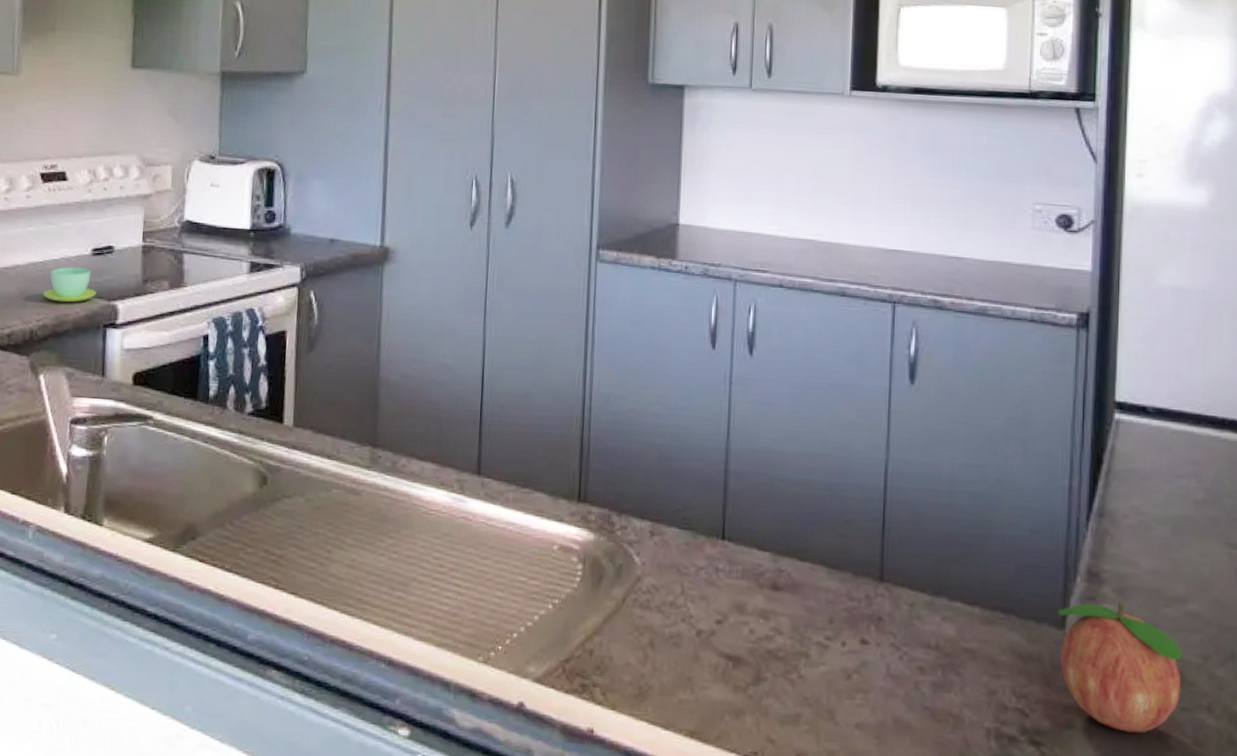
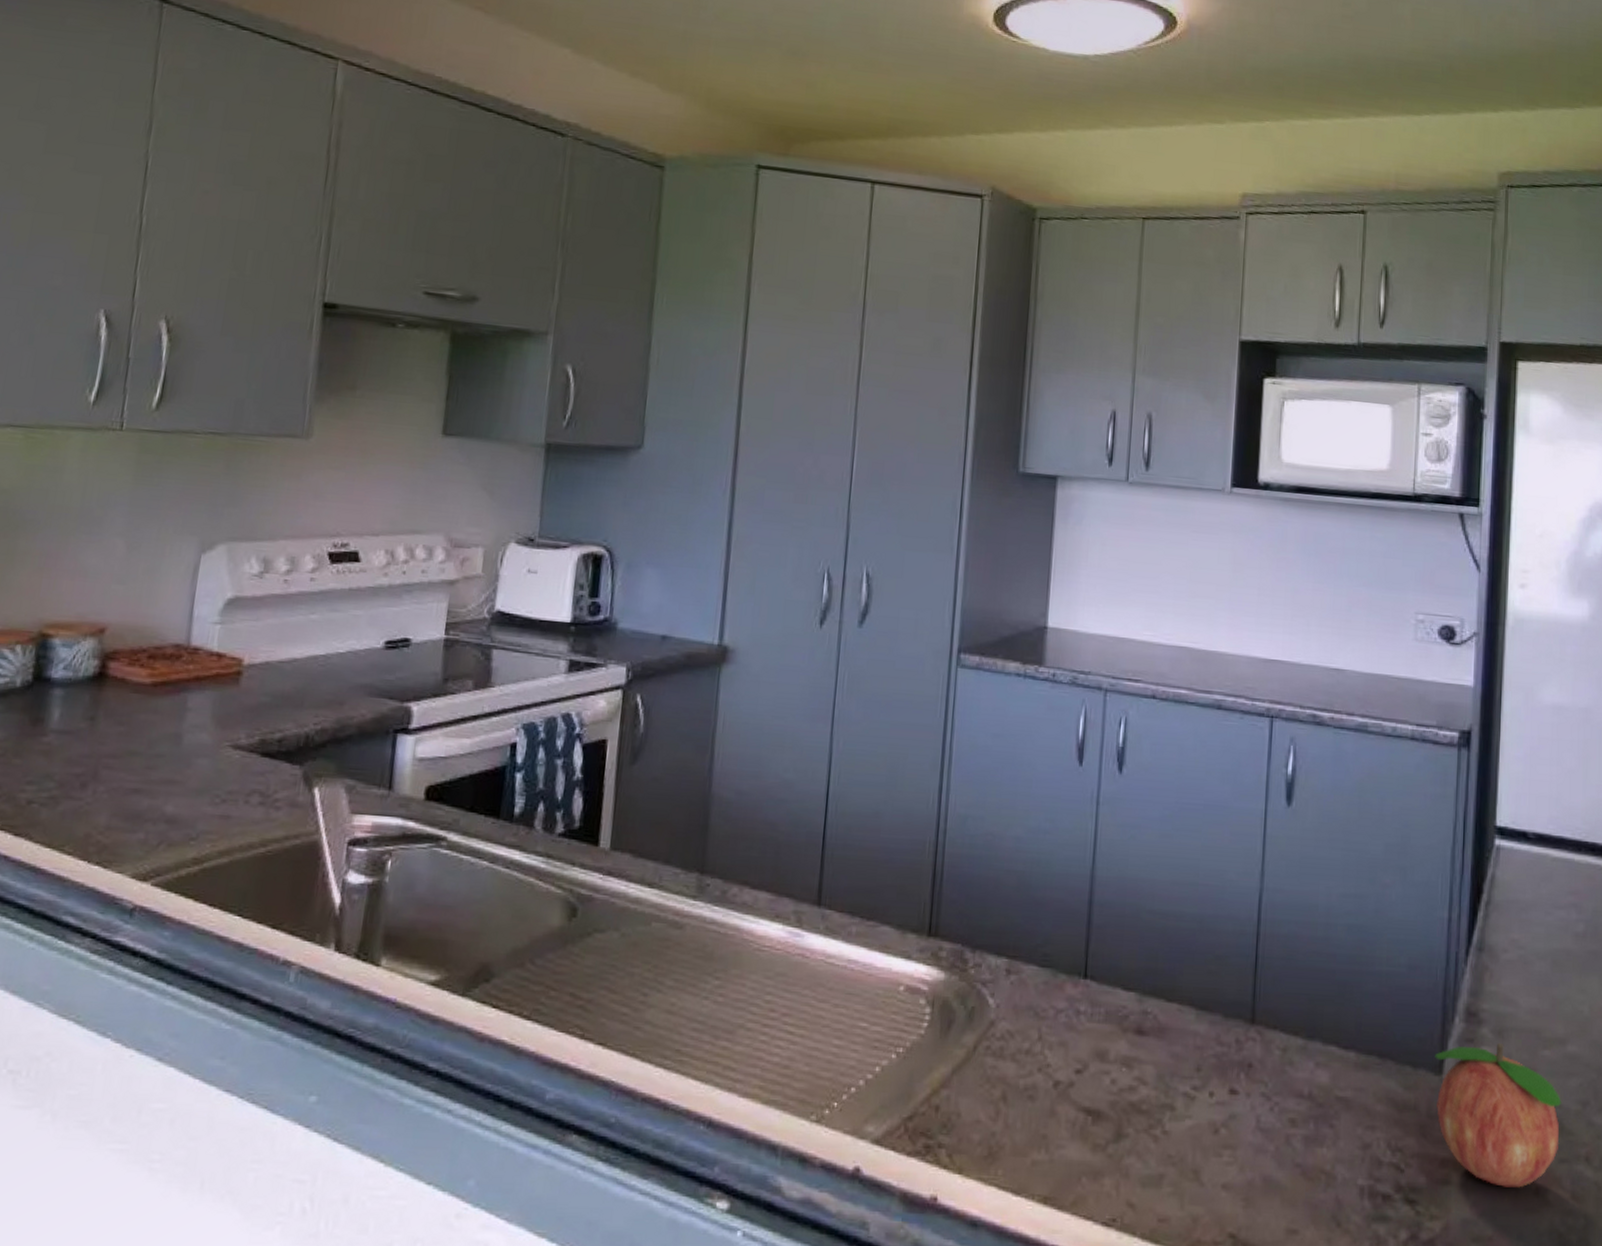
cup: present [42,267,97,303] -> none [323,662,388,703]

